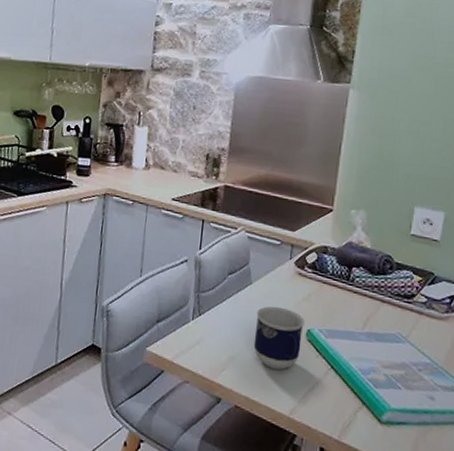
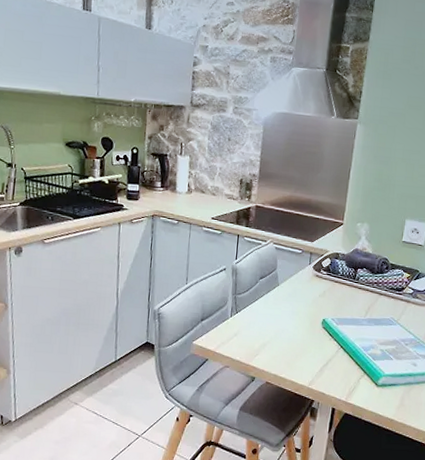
cup: present [253,306,305,370] -> none [280,302,321,352]

